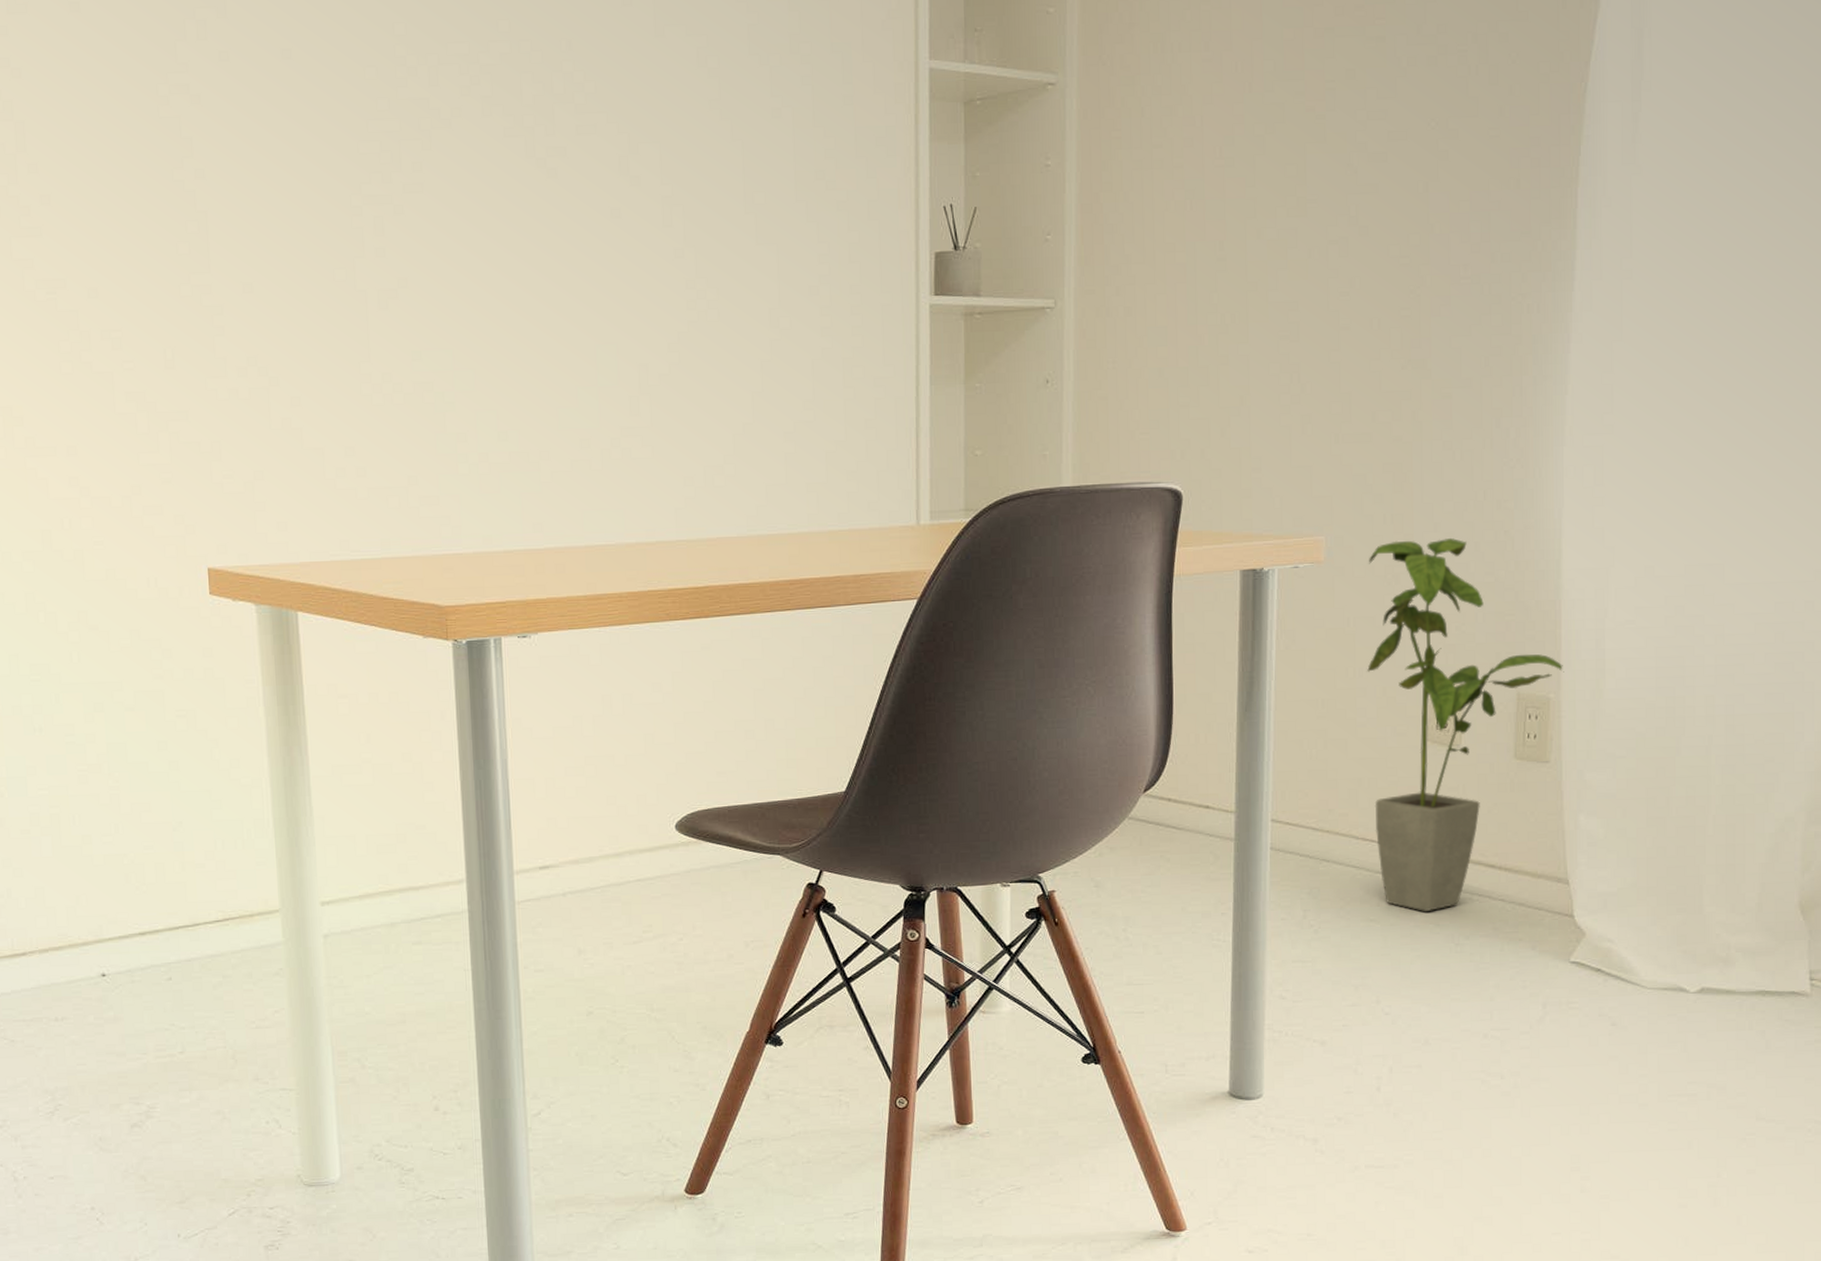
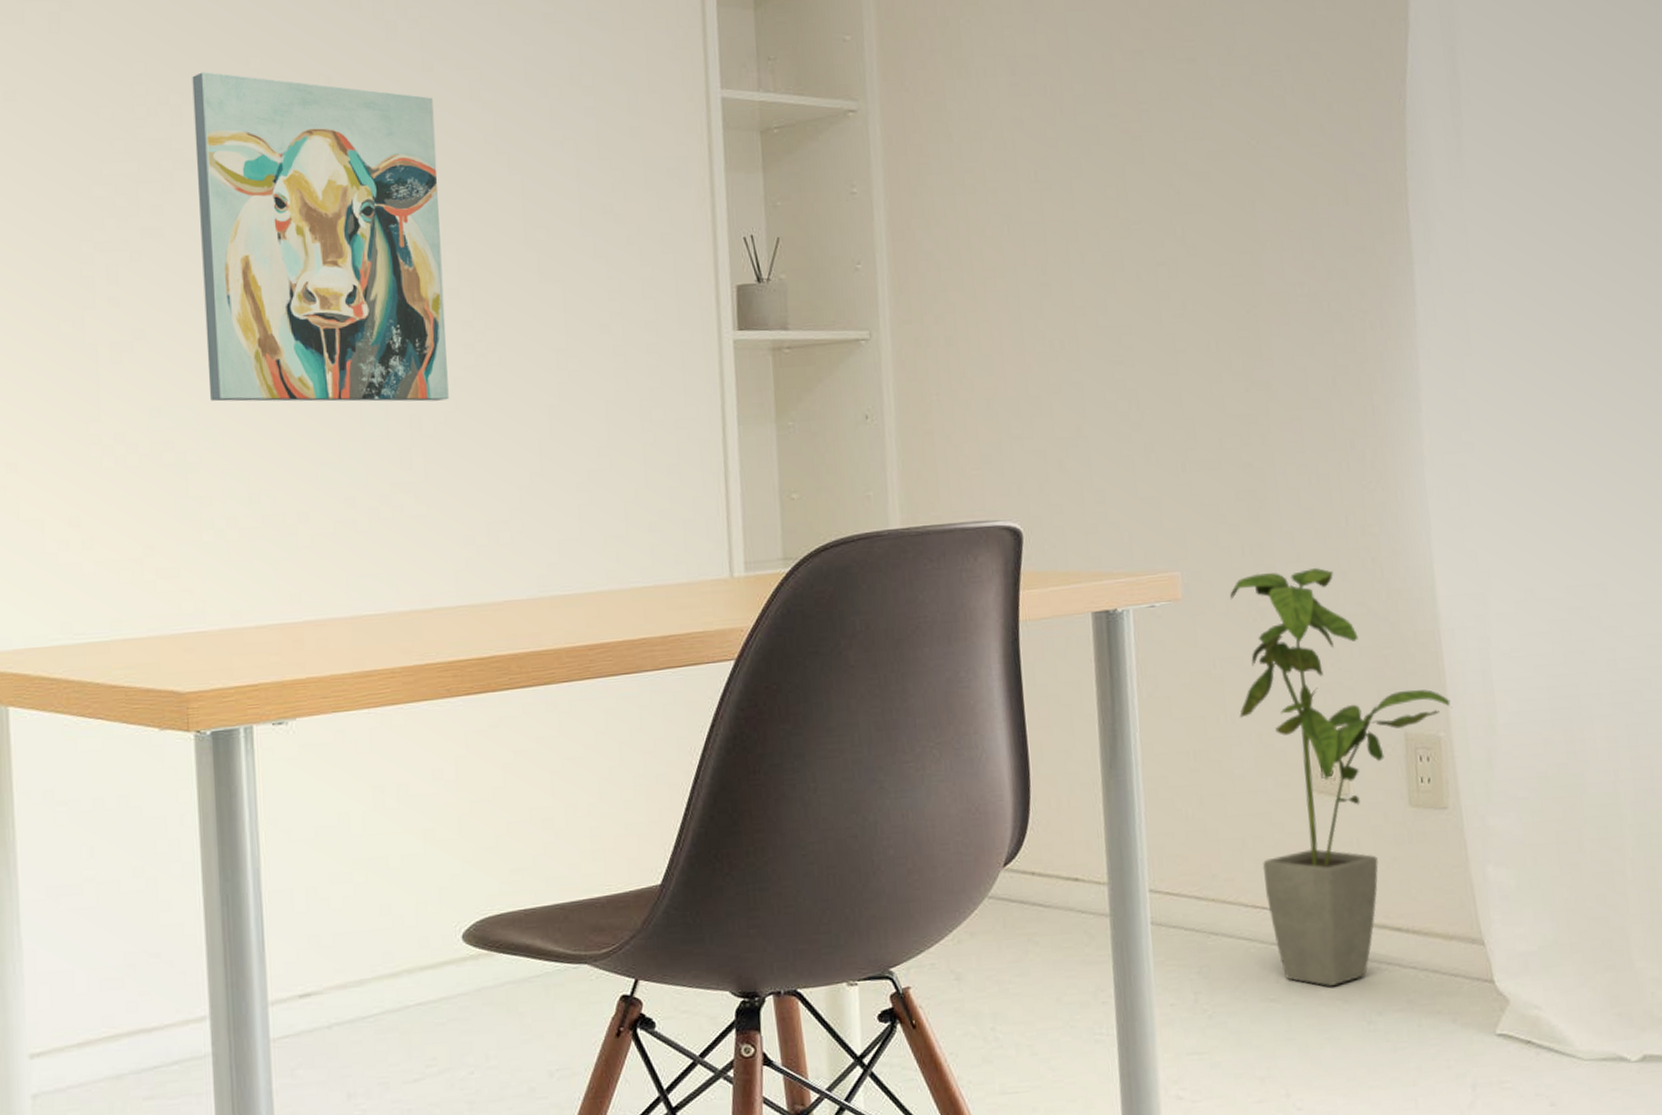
wall art: none [447,34,673,353] -> present [192,72,449,402]

